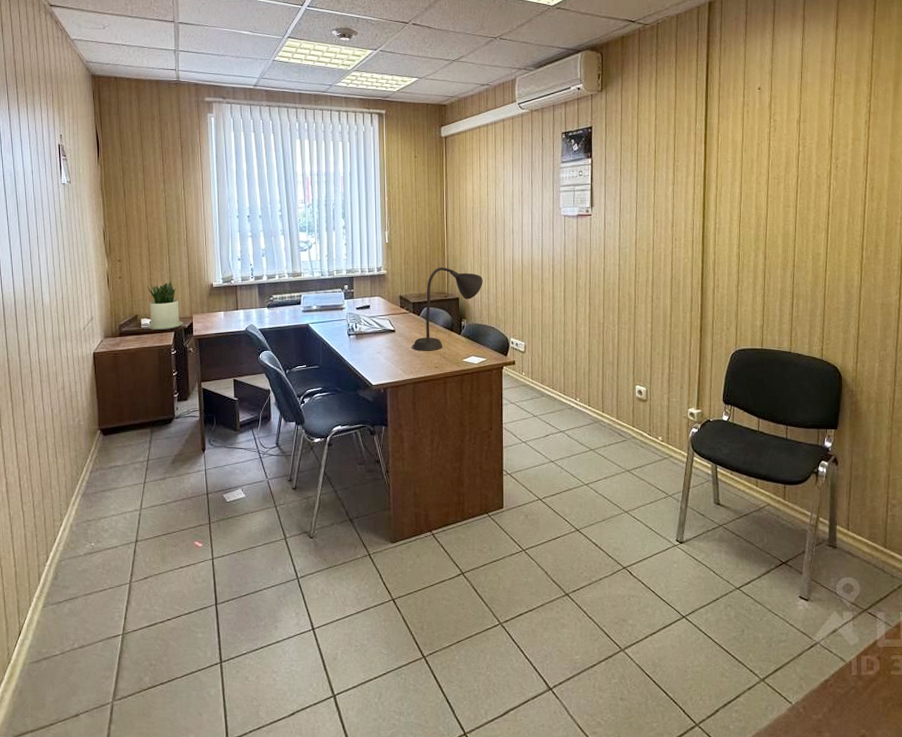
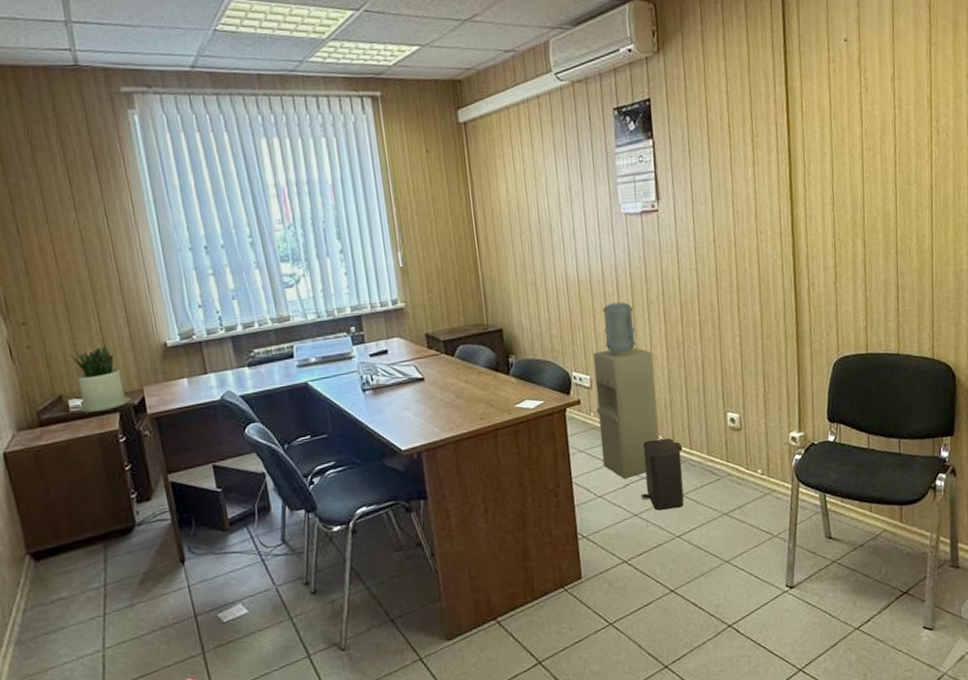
desk lamp: present [411,267,483,351] -> none [447,291,531,401]
water cooler: none [527,285,577,431] -> present [593,301,659,480]
pedal bin: none [557,400,596,460] -> present [640,438,684,511]

